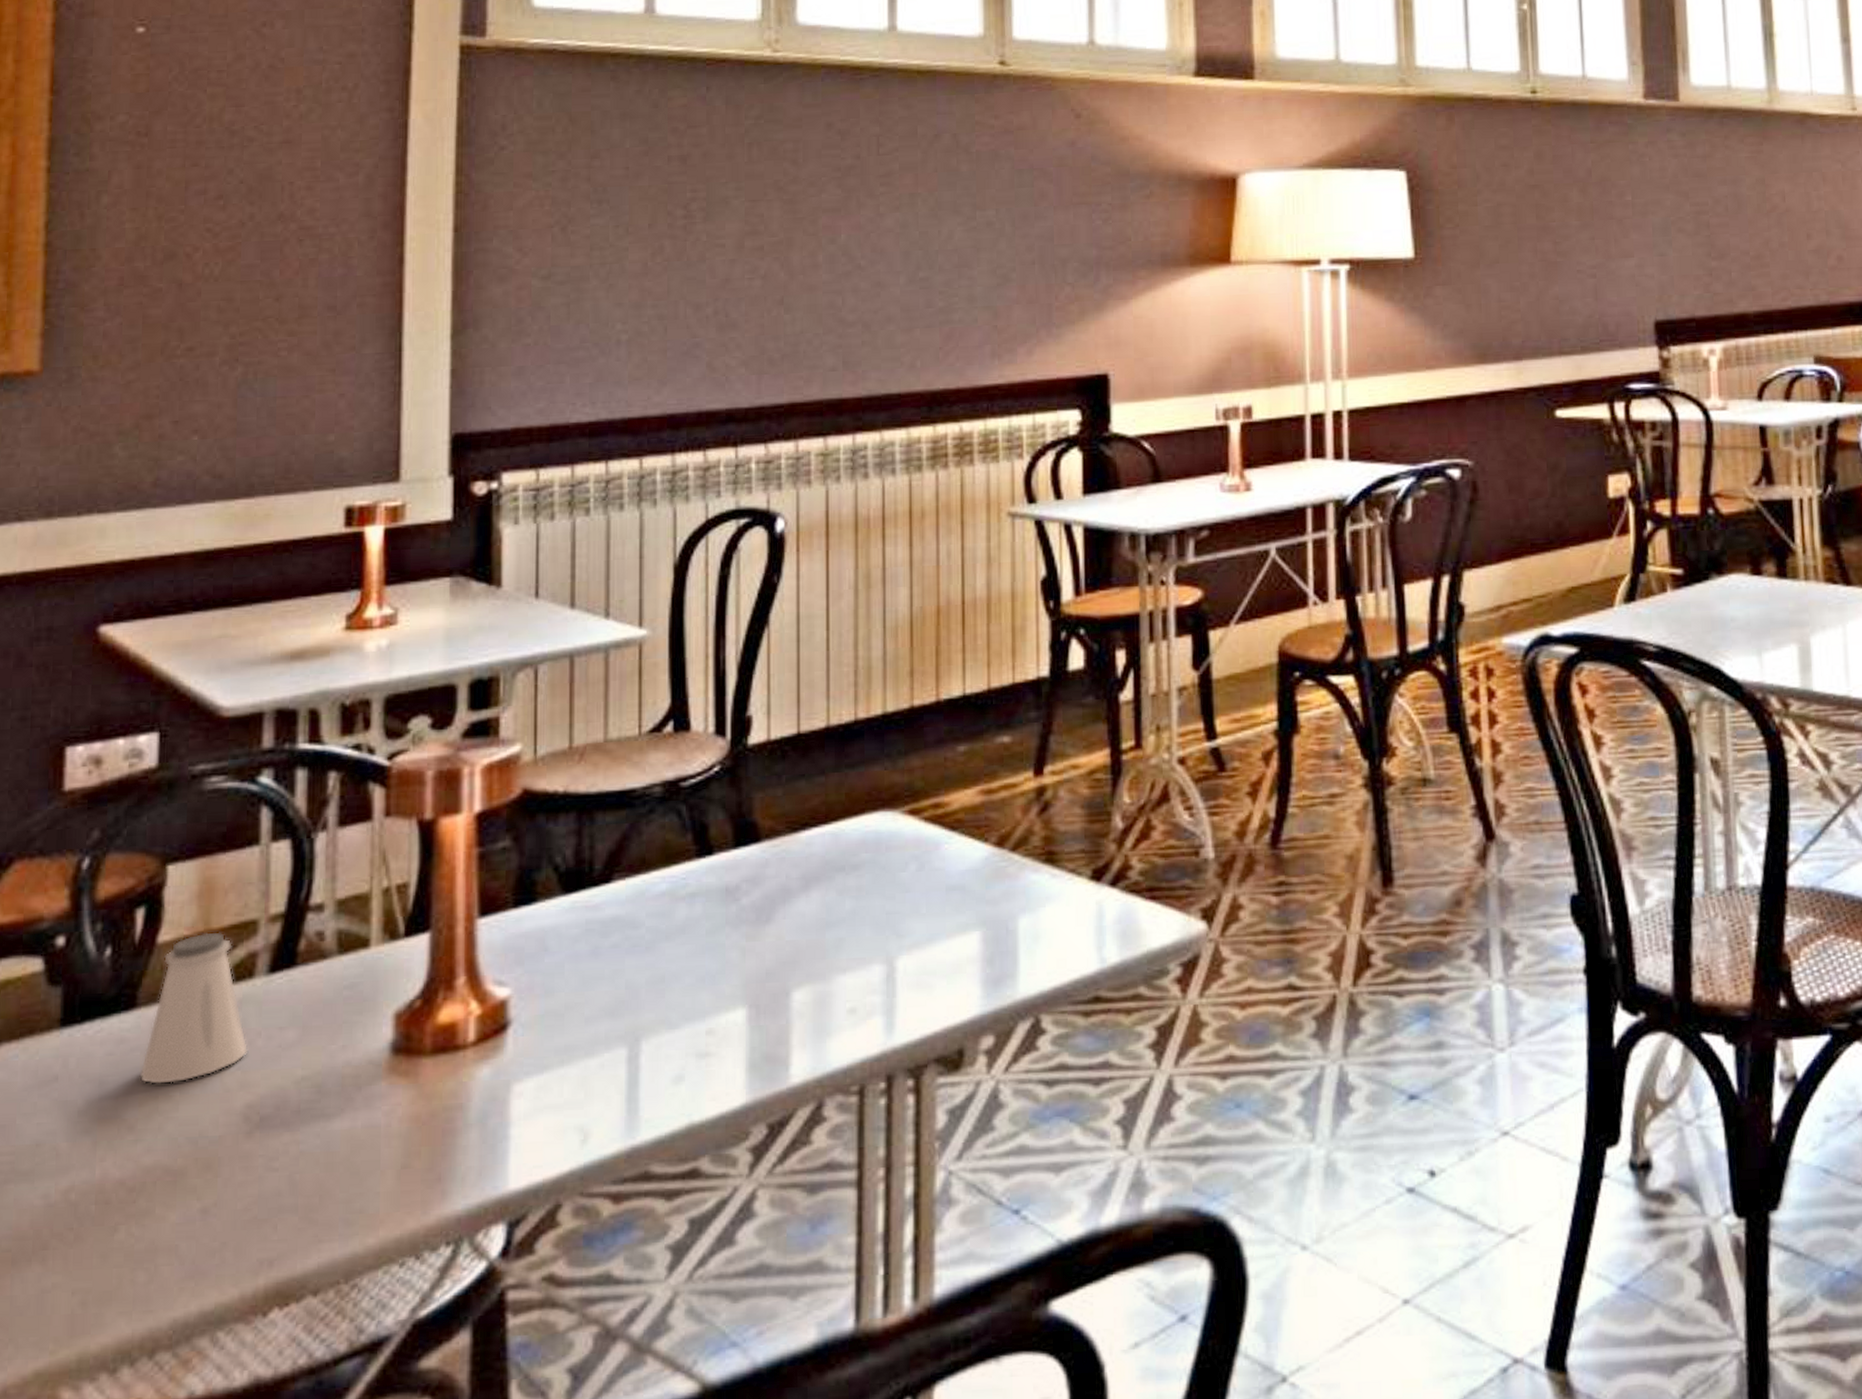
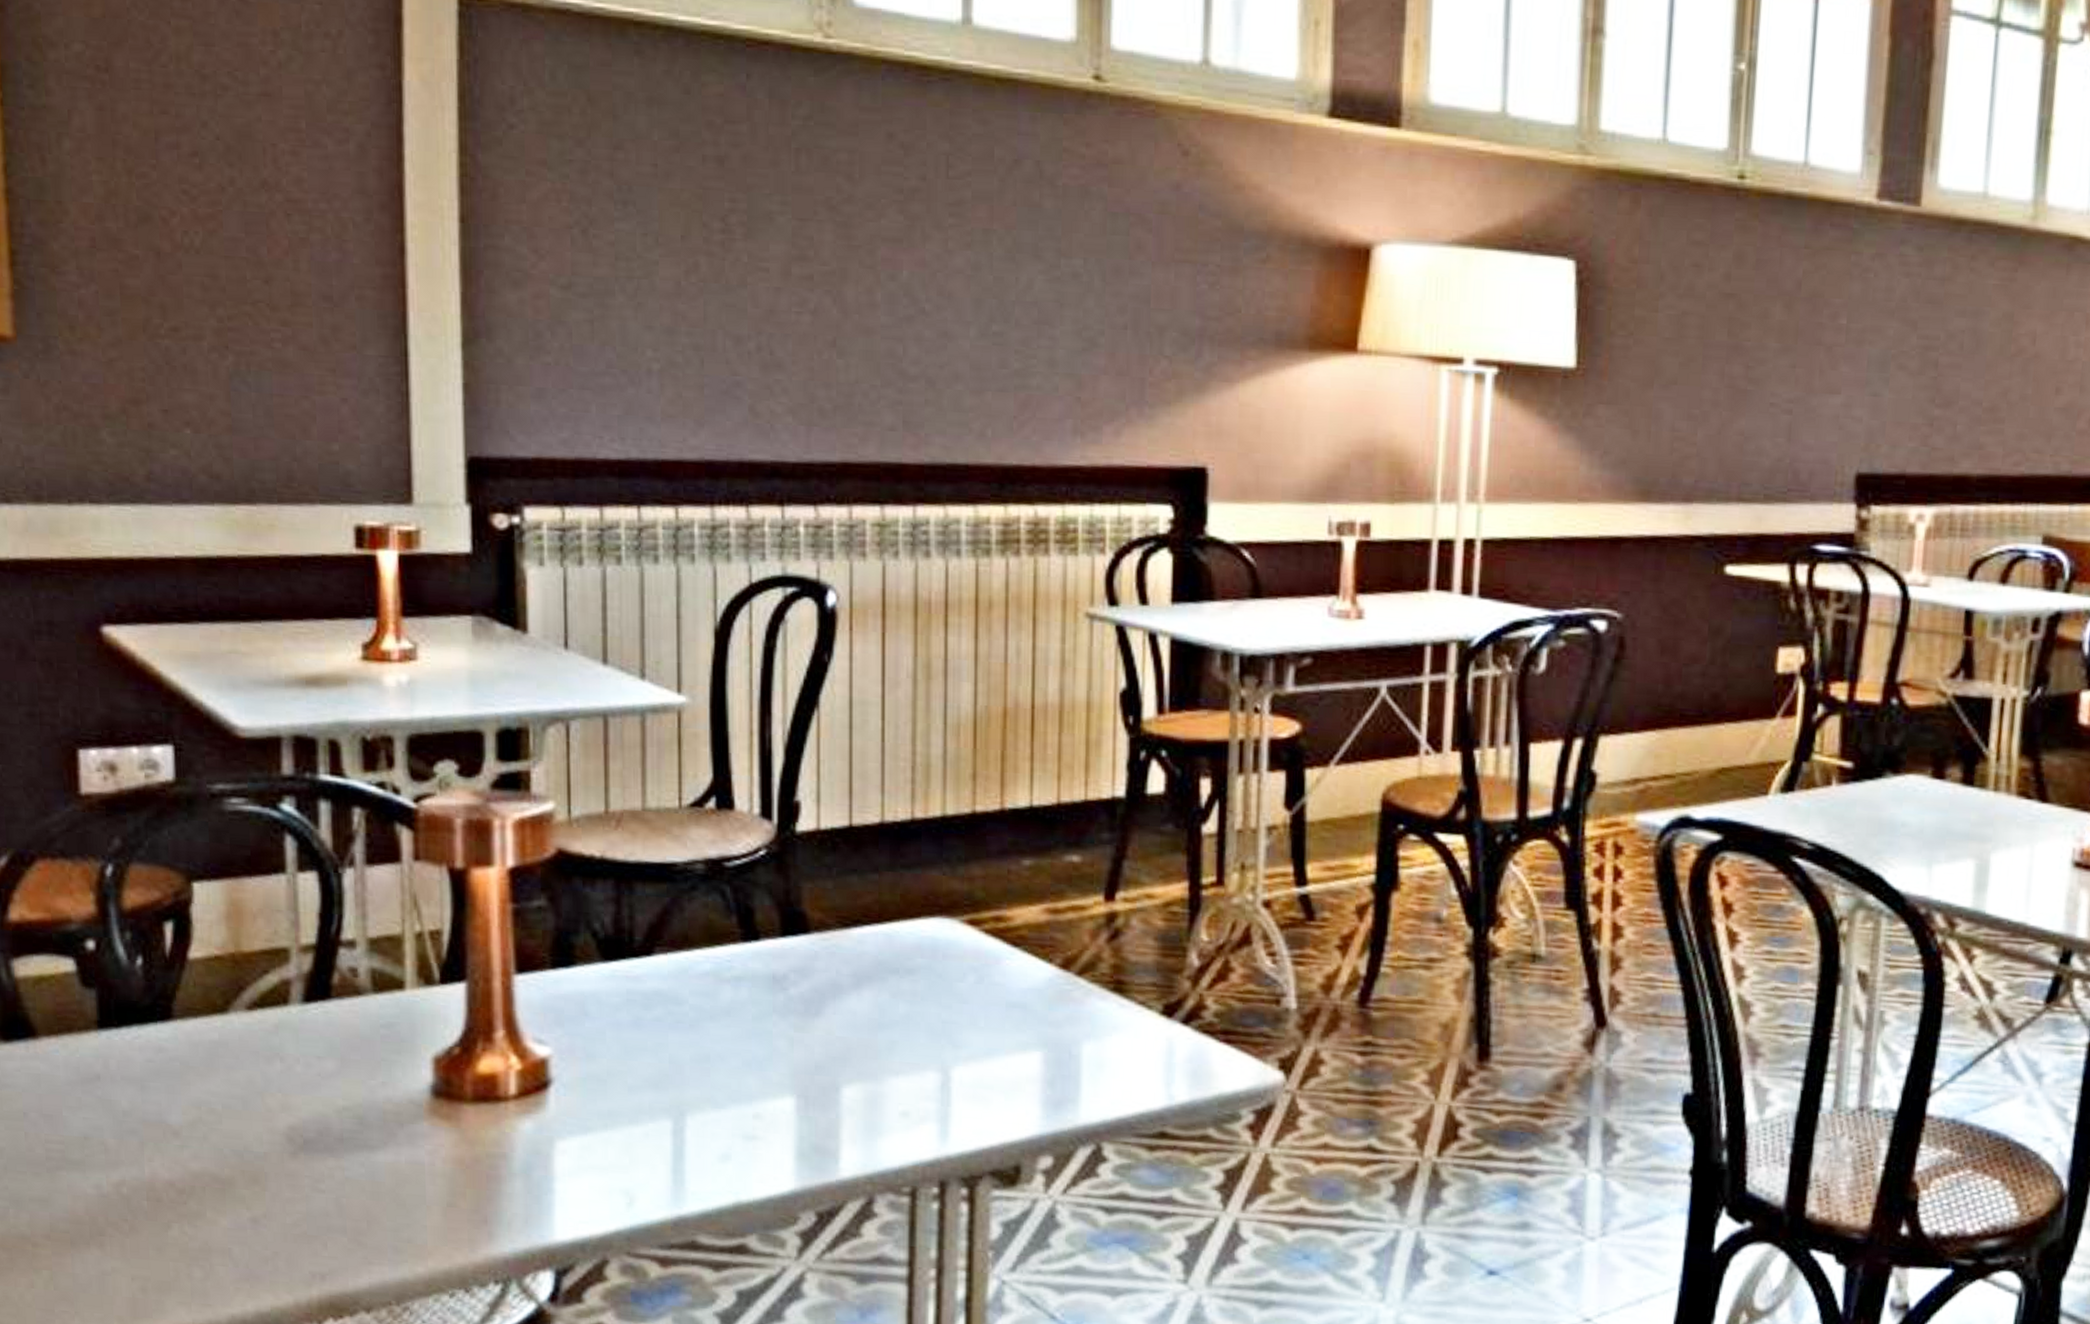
saltshaker: present [139,932,249,1085] -> none [180,954,288,1097]

